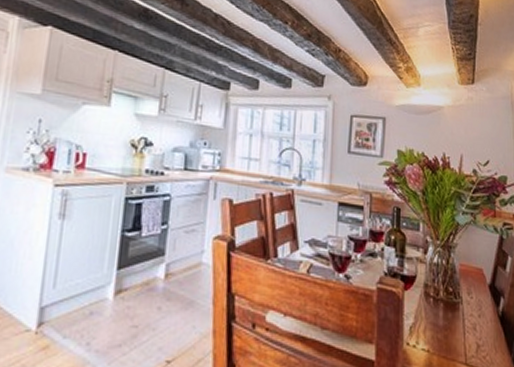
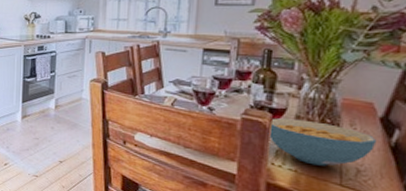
cereal bowl: none [401,287,489,343] -> present [267,118,378,166]

